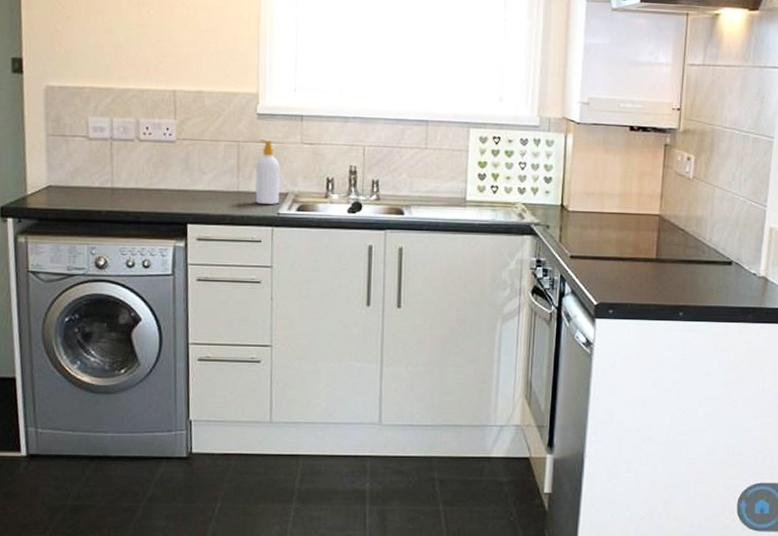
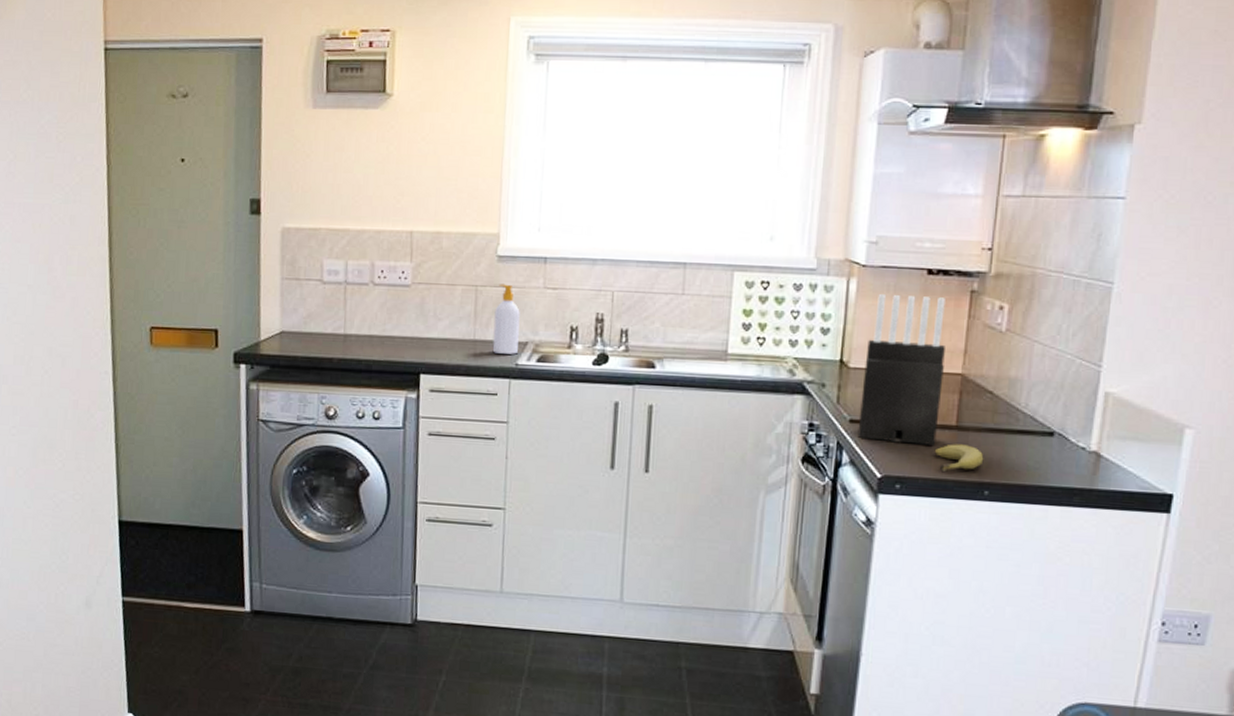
knife block: none [577,147,646,276] -> present [857,293,945,445]
fruit: none [639,274,679,297] -> present [934,444,984,472]

